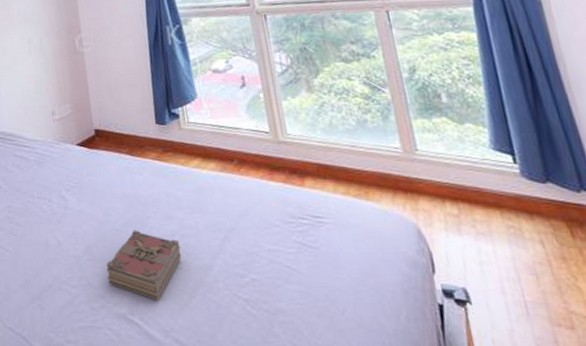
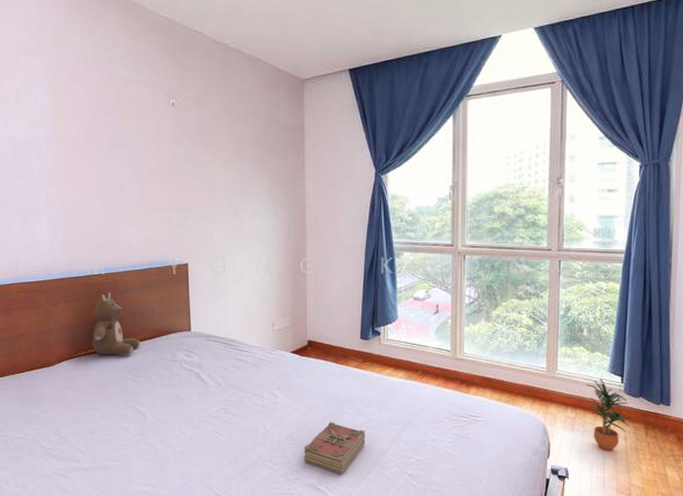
potted plant: none [462,159,543,262] -> present [585,379,629,451]

